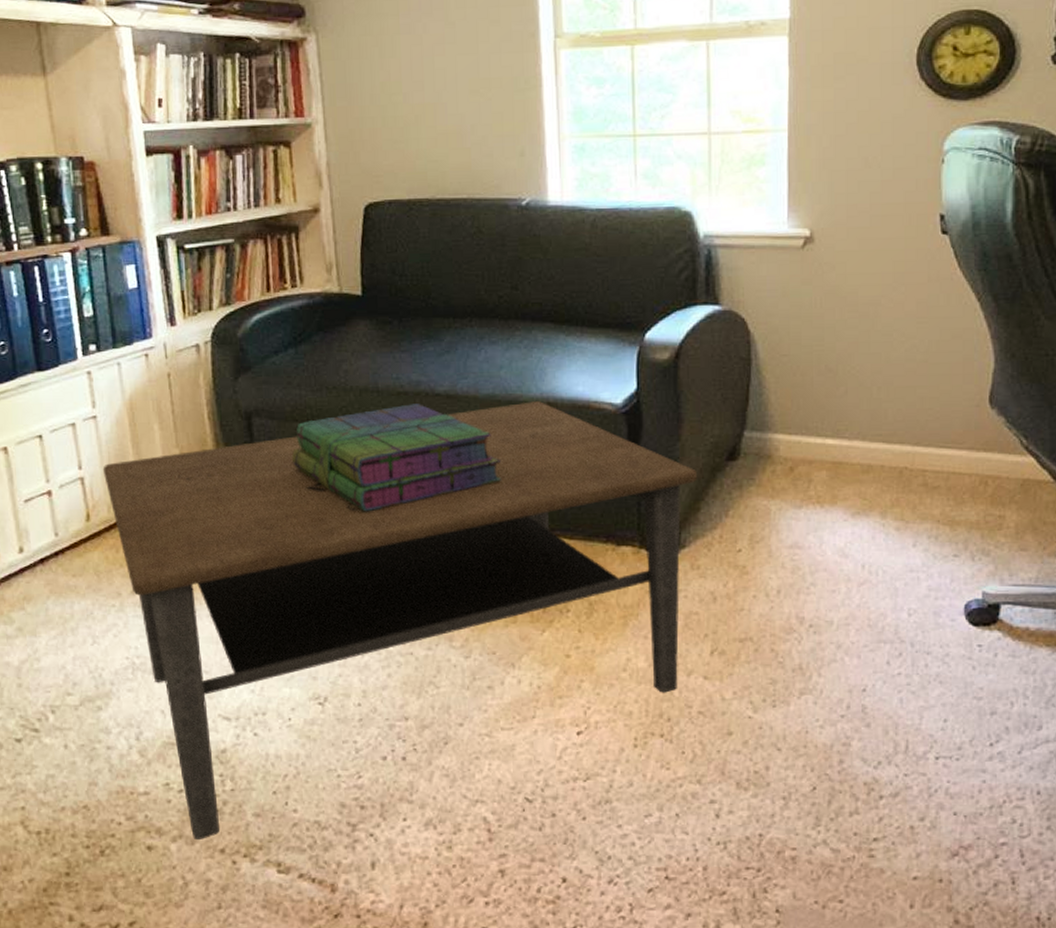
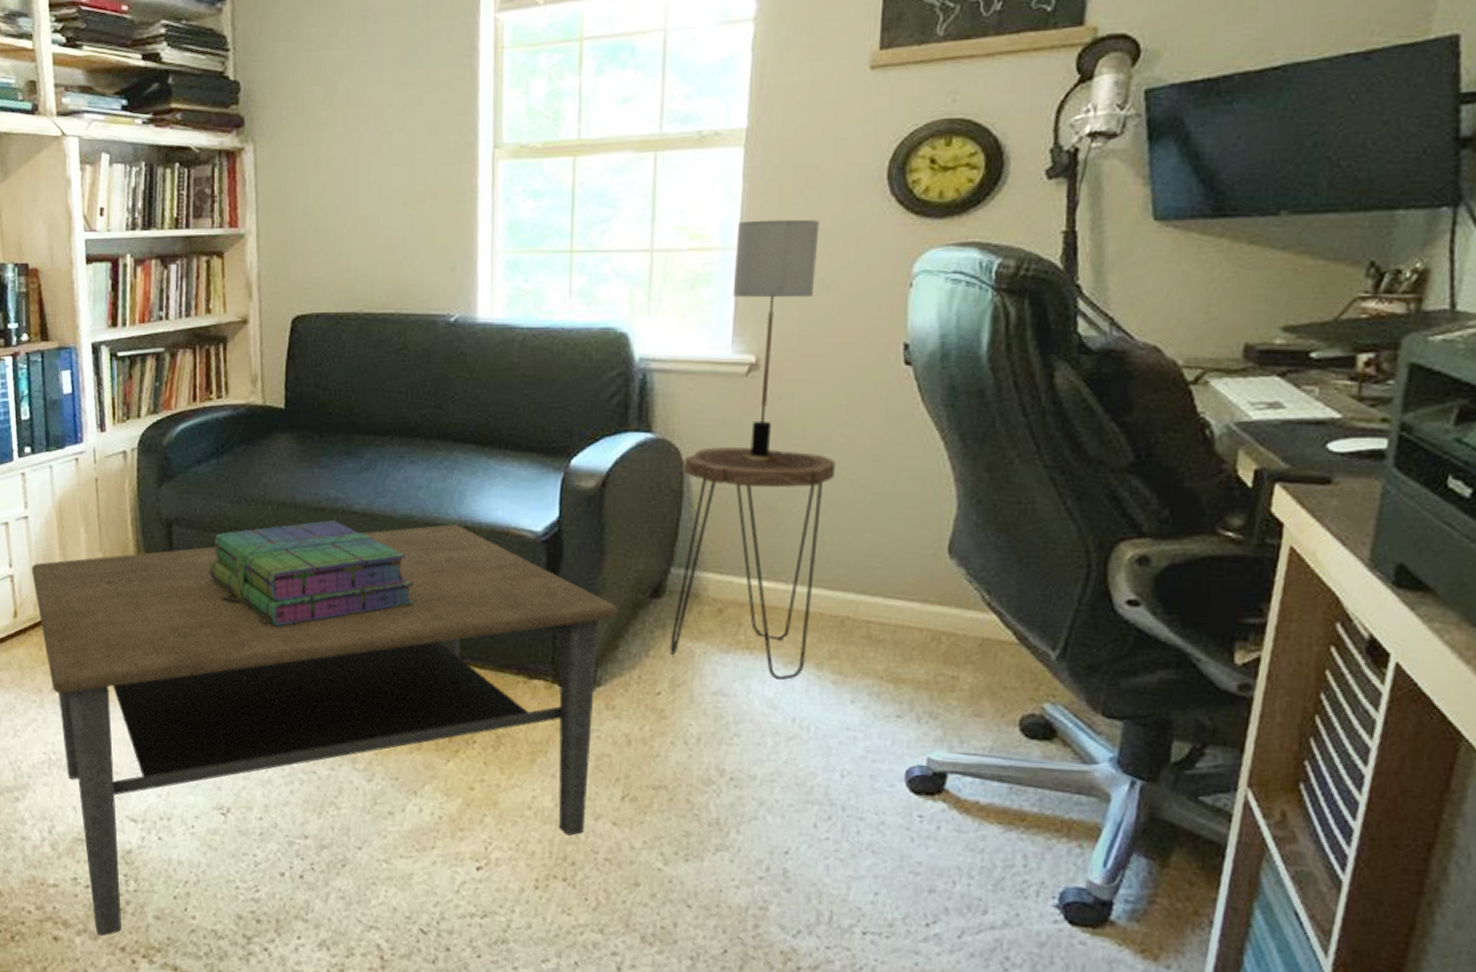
side table: none [747,315,887,531] -> present [670,447,836,681]
table lamp: none [785,102,860,328] -> present [732,219,820,462]

